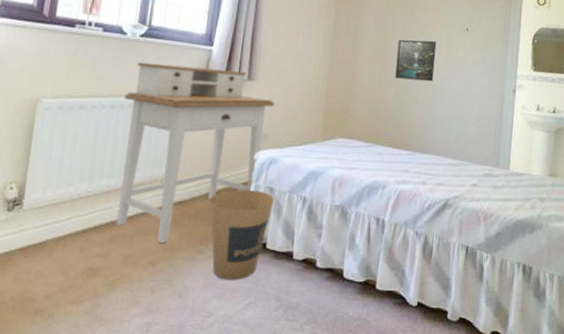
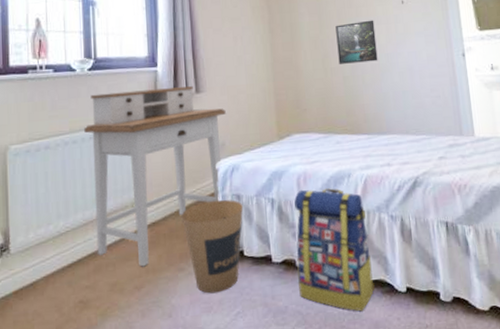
backpack: none [314,193,394,319] -> present [294,188,375,312]

